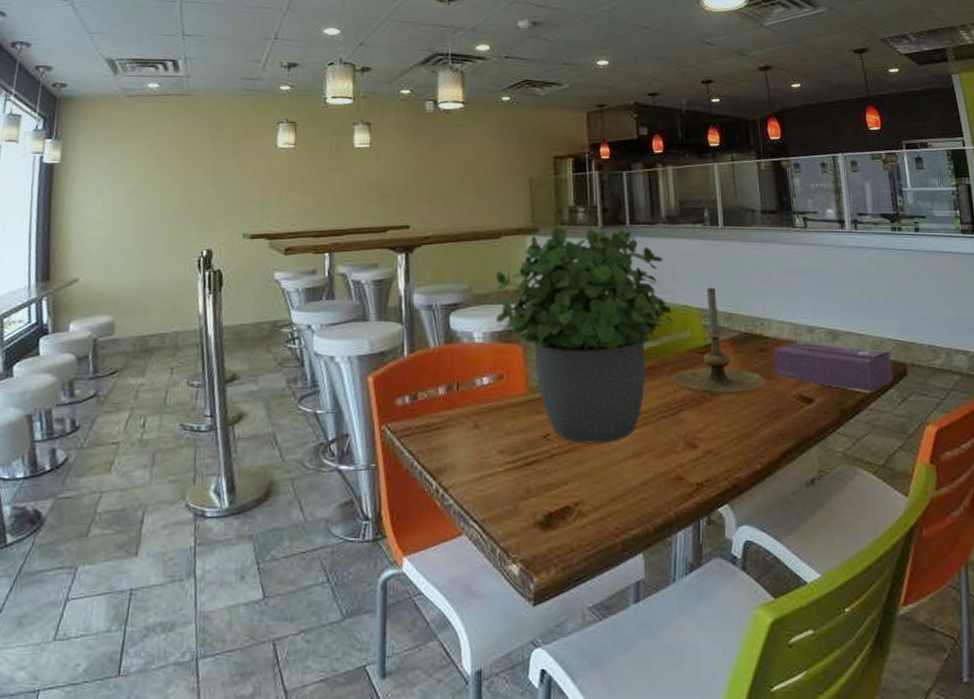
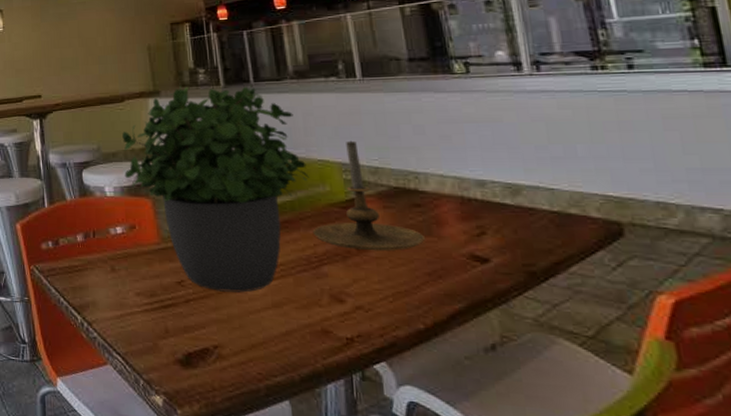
tissue box: present [773,340,893,392] -> none [432,195,603,254]

